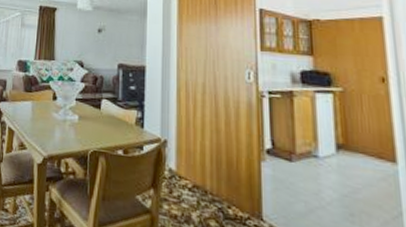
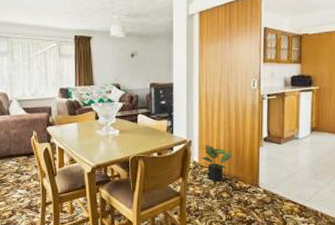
potted plant: none [179,148,222,203] -> present [201,145,232,181]

